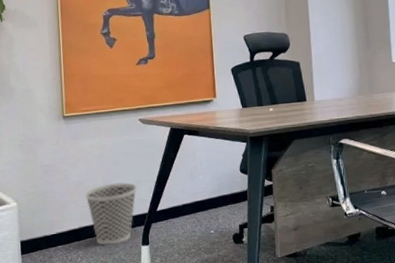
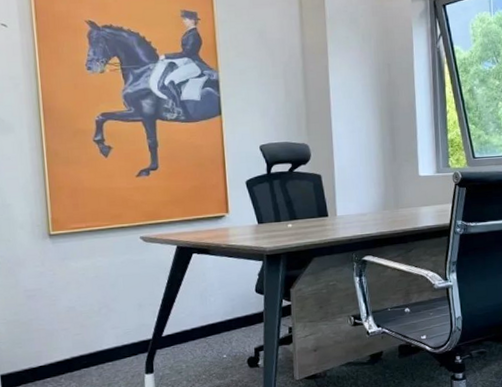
wastebasket: present [84,182,137,245] -> none [76,306,139,376]

